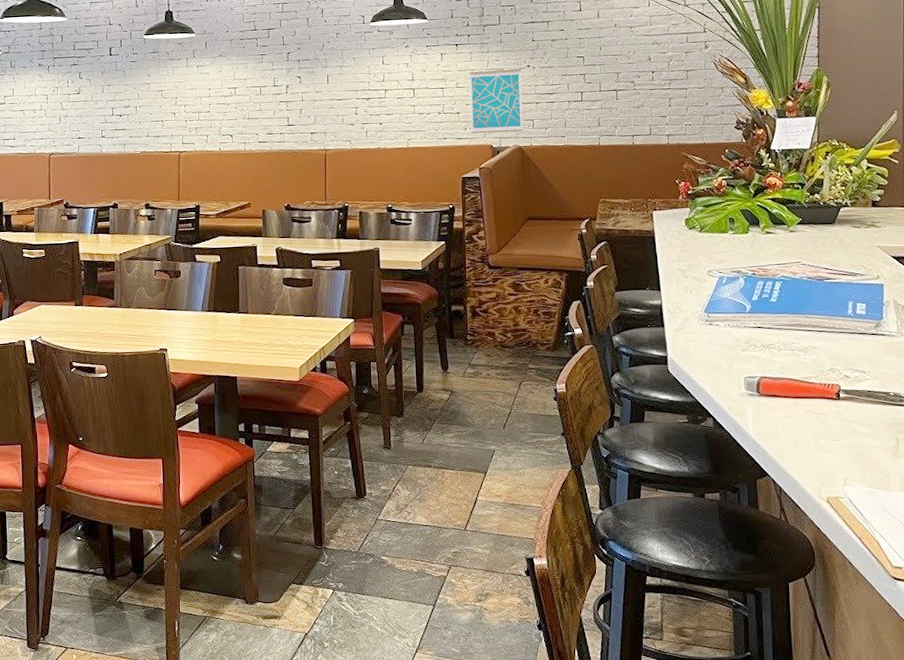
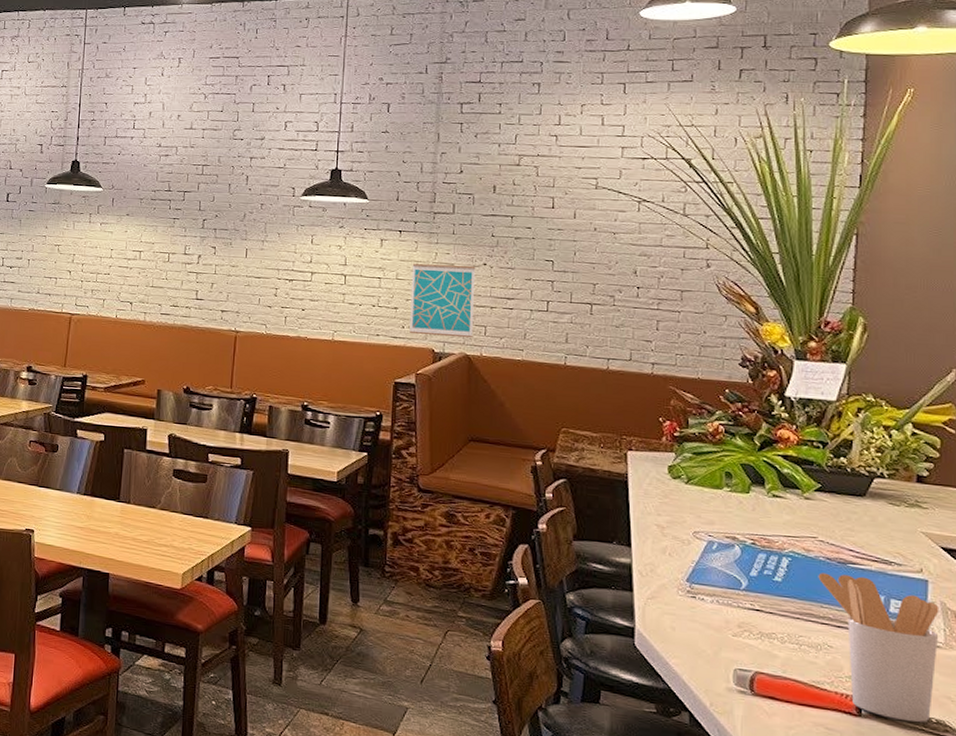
utensil holder: none [803,288,893,398] -> present [818,573,939,723]

